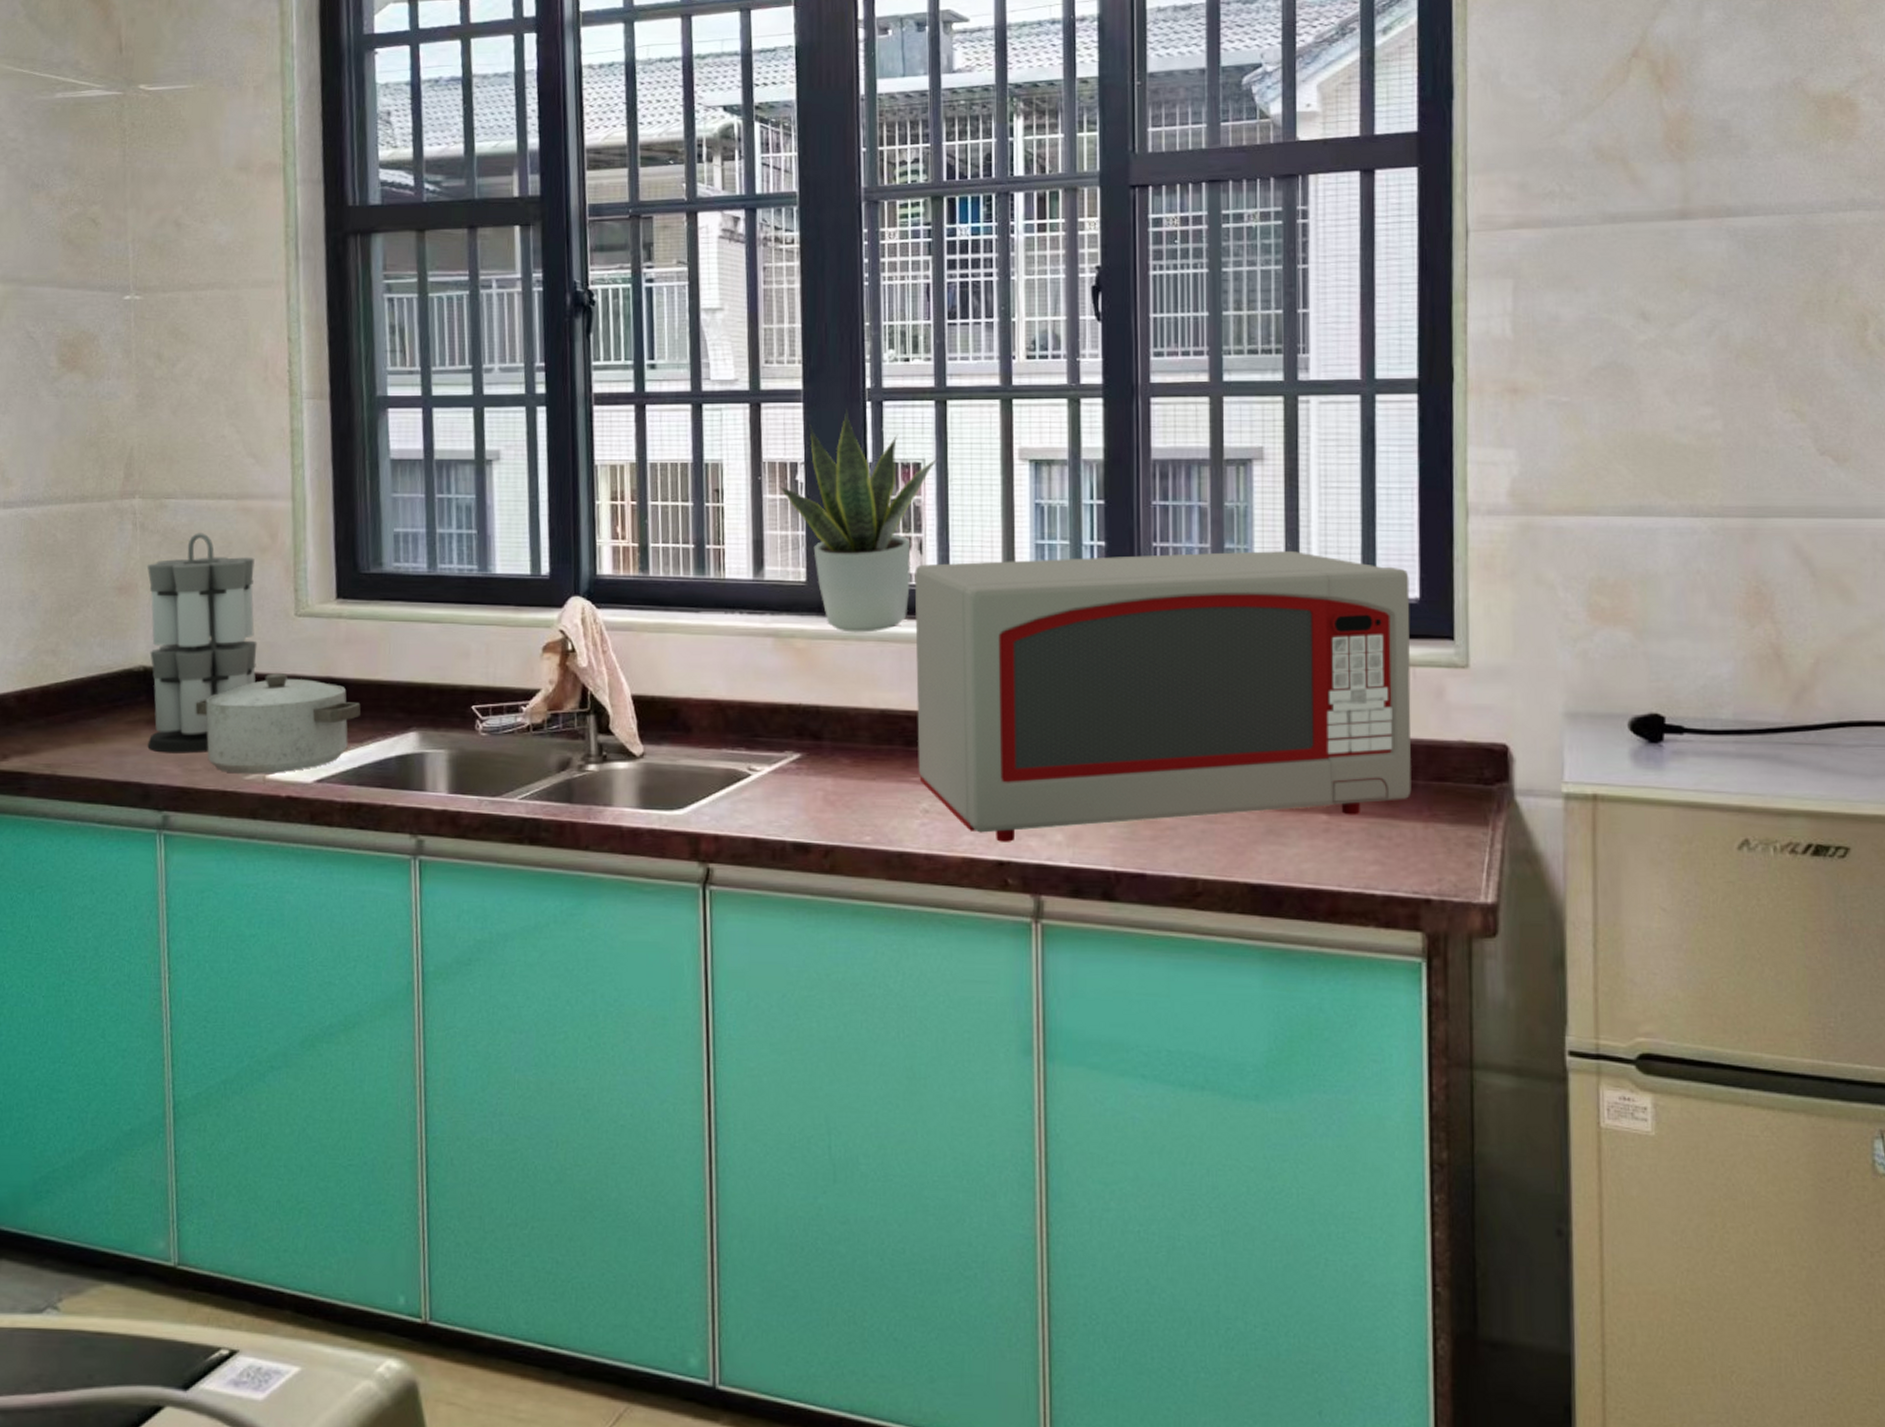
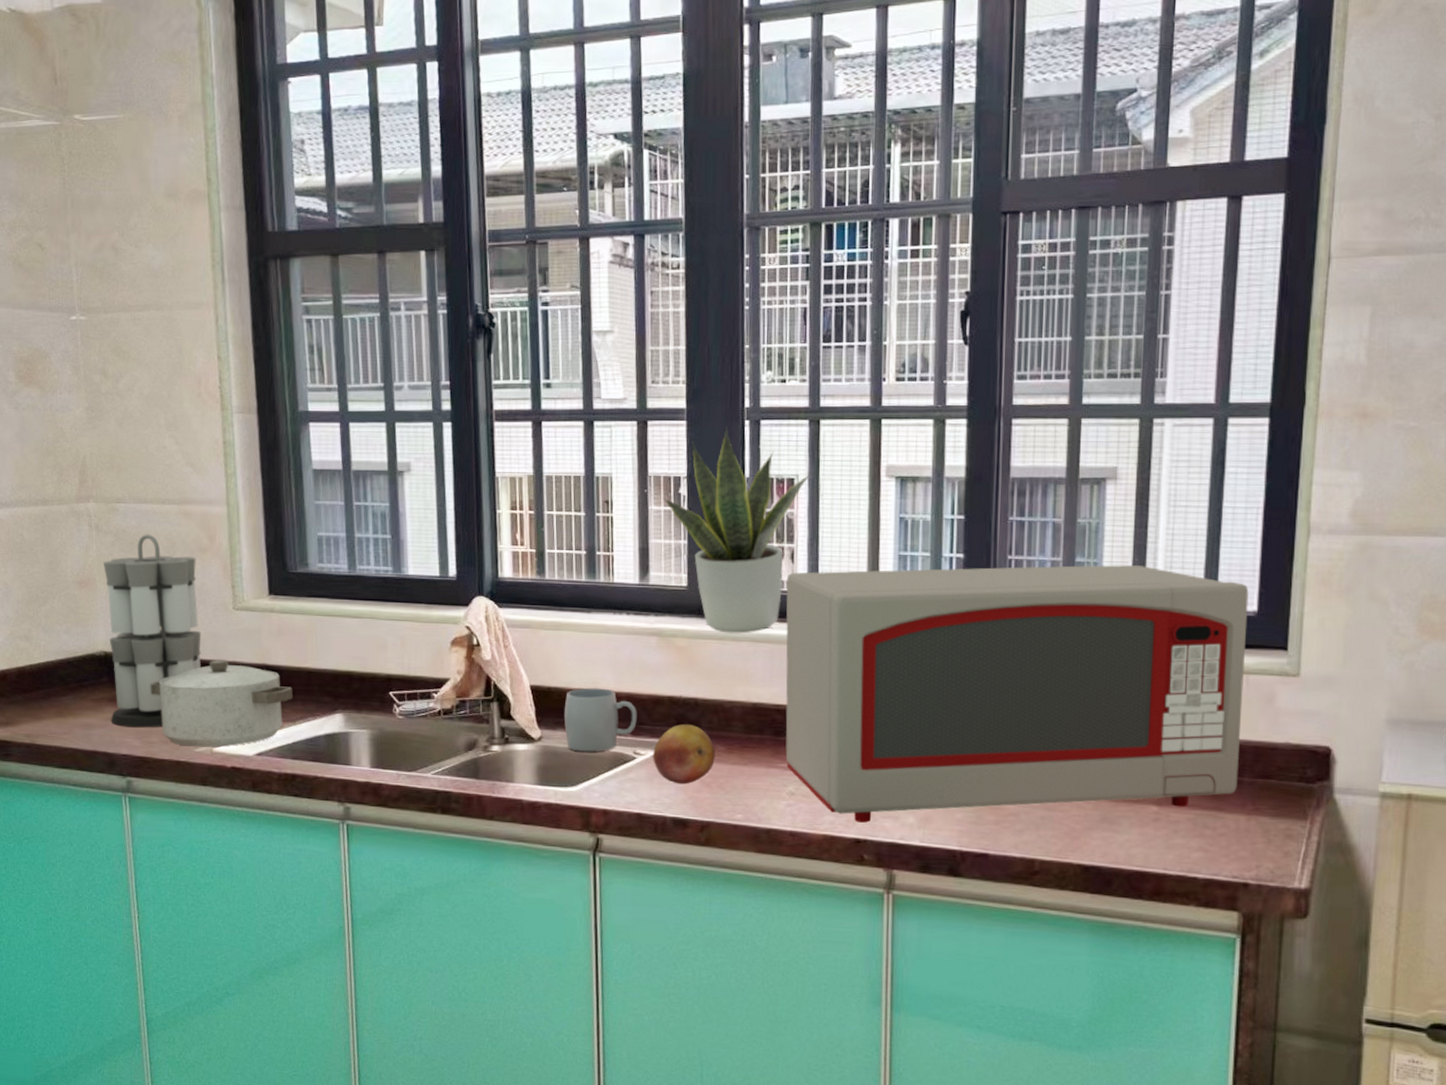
mug: none [669,696,752,769] -> present [564,687,637,752]
fruit: none [770,734,840,804] -> present [653,724,715,785]

